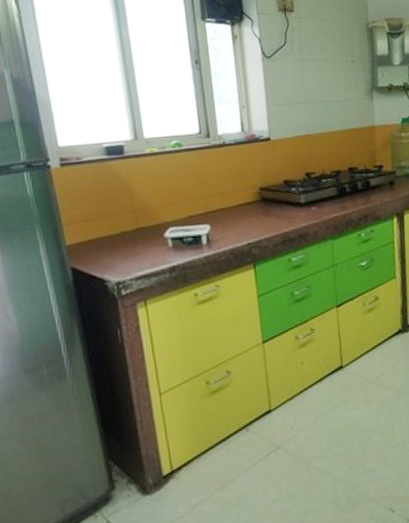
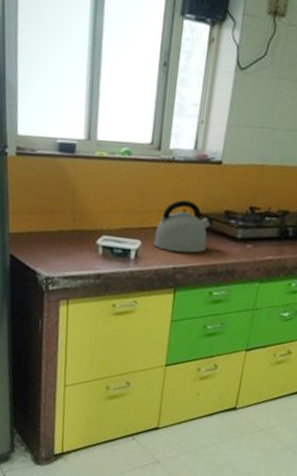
kettle: none [222,178,276,229] -> present [153,200,214,253]

